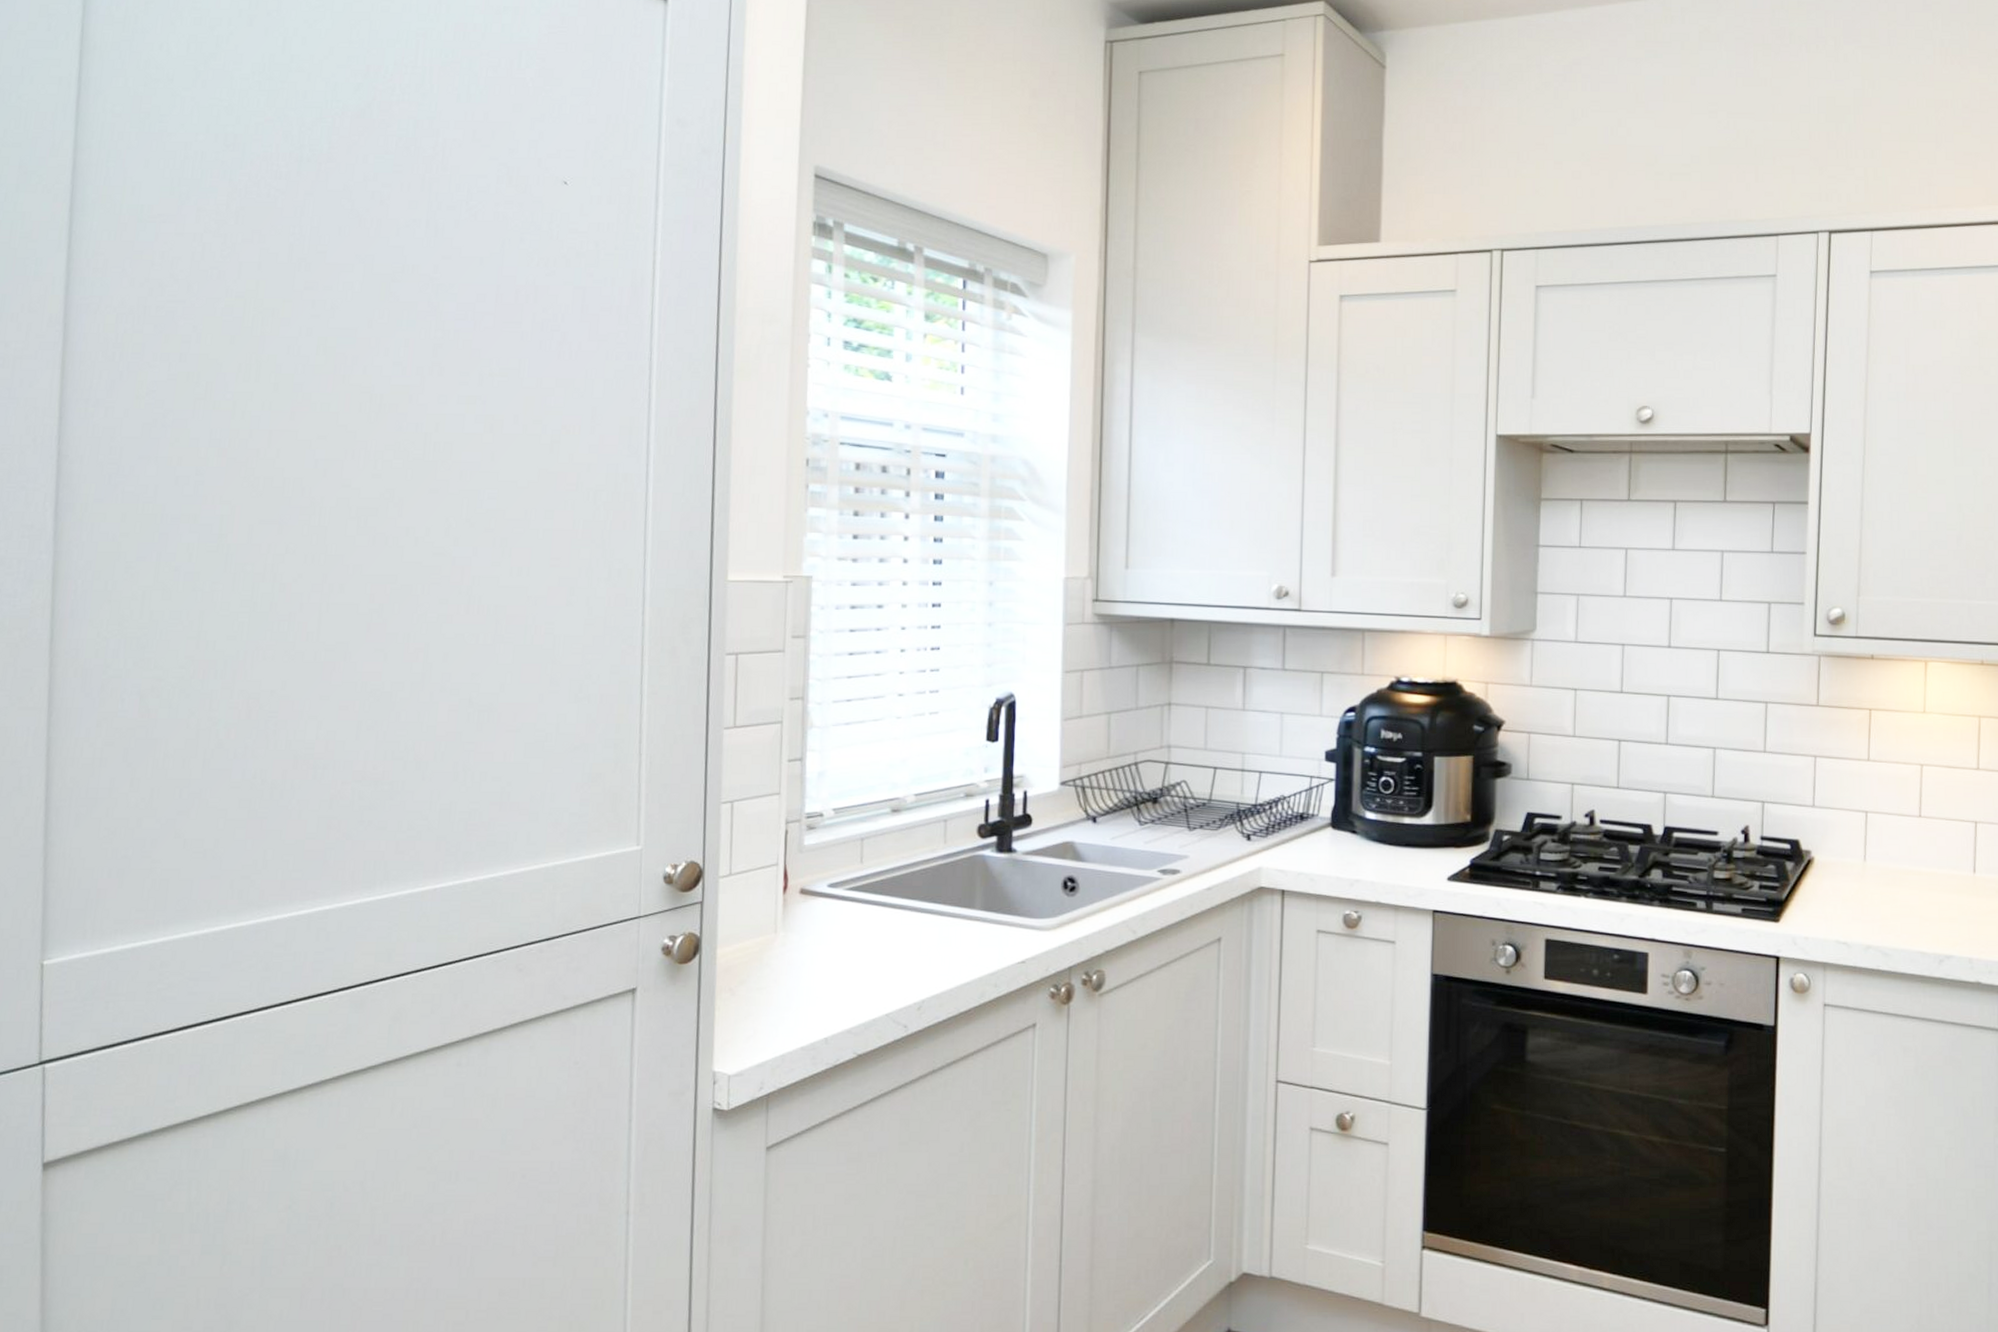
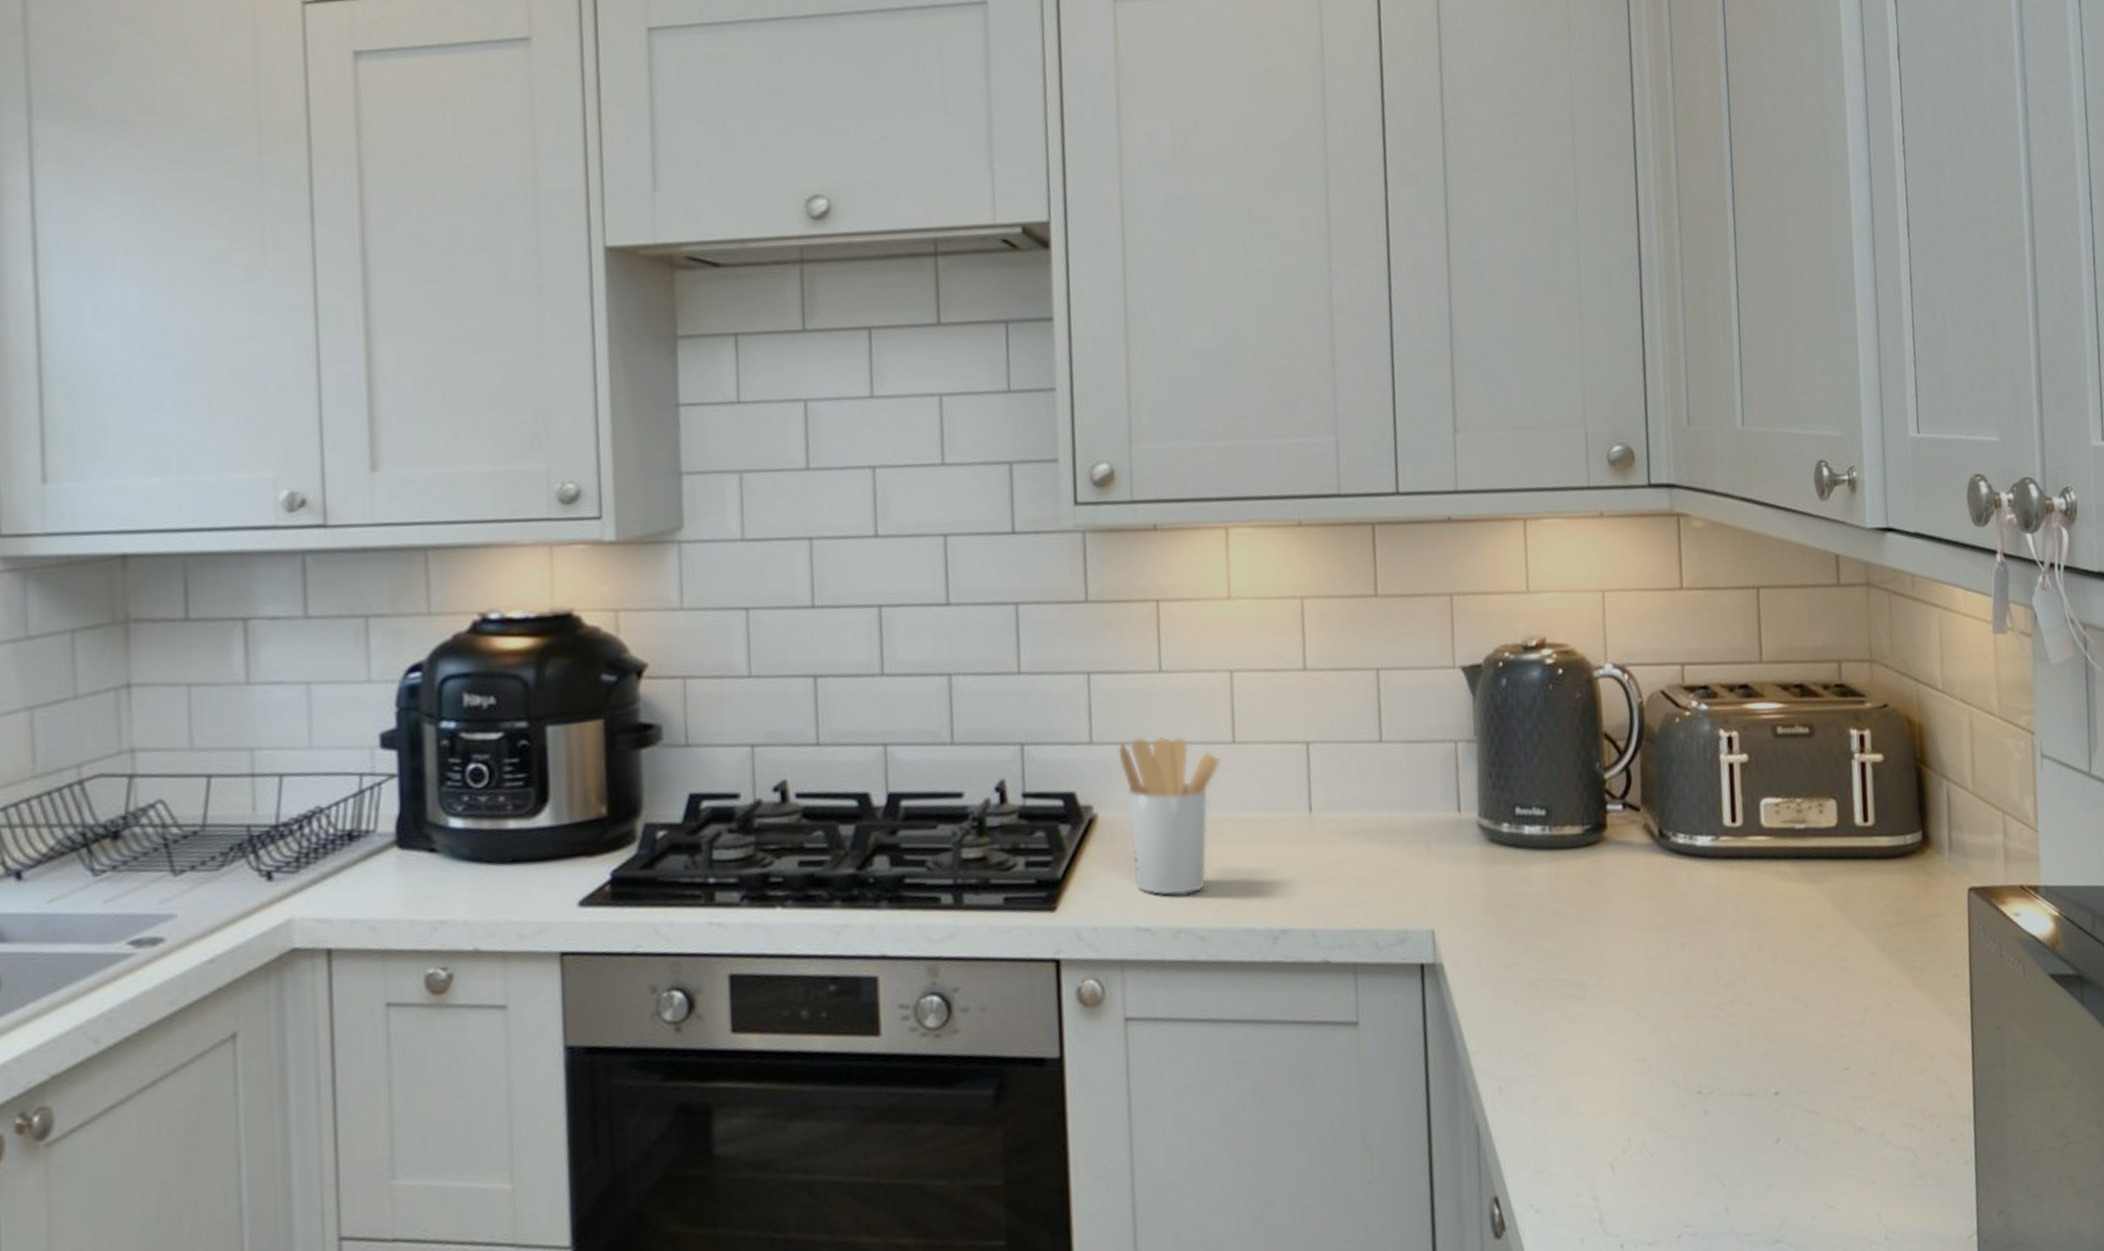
utensil holder: none [1833,806,1909,922] -> present [1117,737,1221,896]

